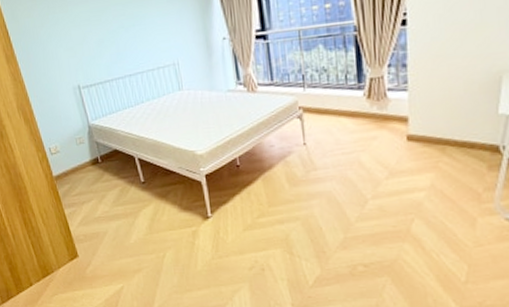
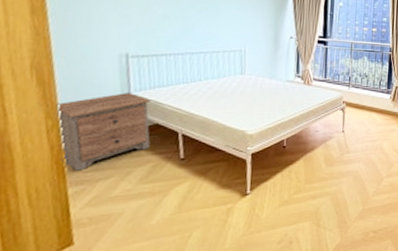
nightstand: none [40,122,115,195] -> present [56,93,151,171]

